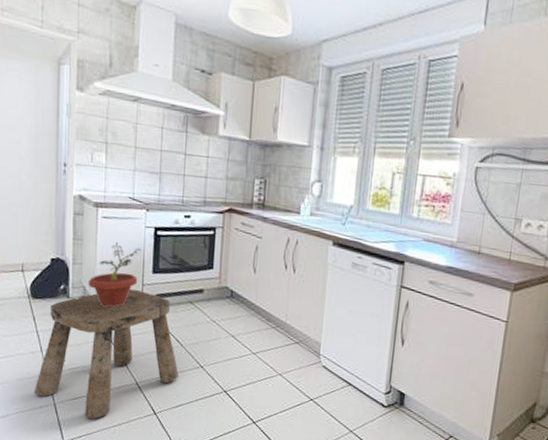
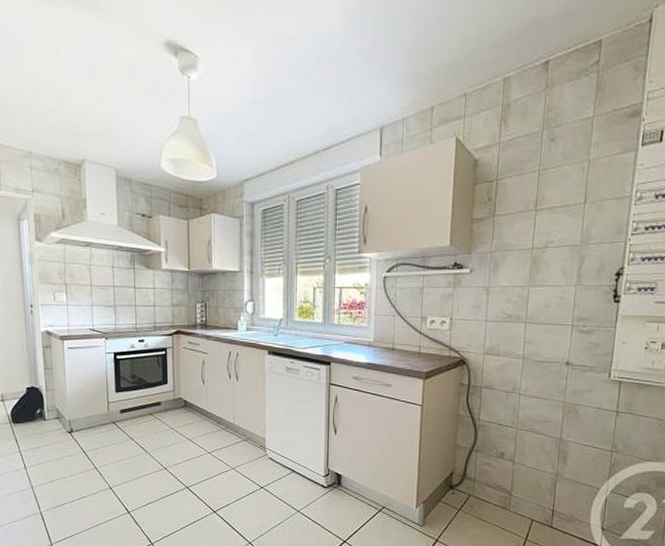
stool: present [35,288,178,419] -> none [22,407,146,522]
potted plant: present [89,242,142,308] -> none [61,369,105,425]

